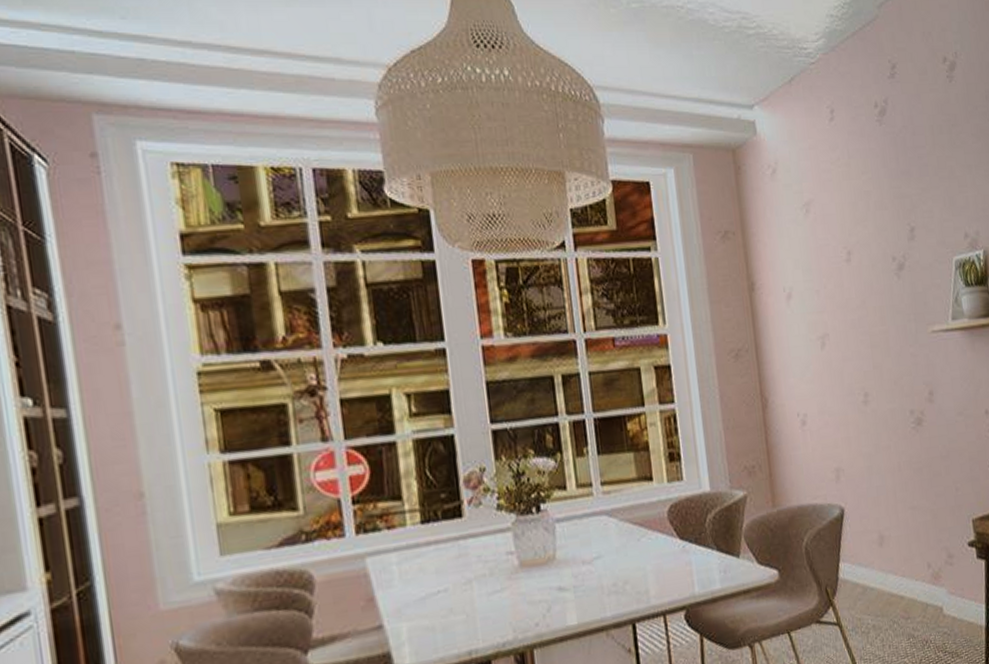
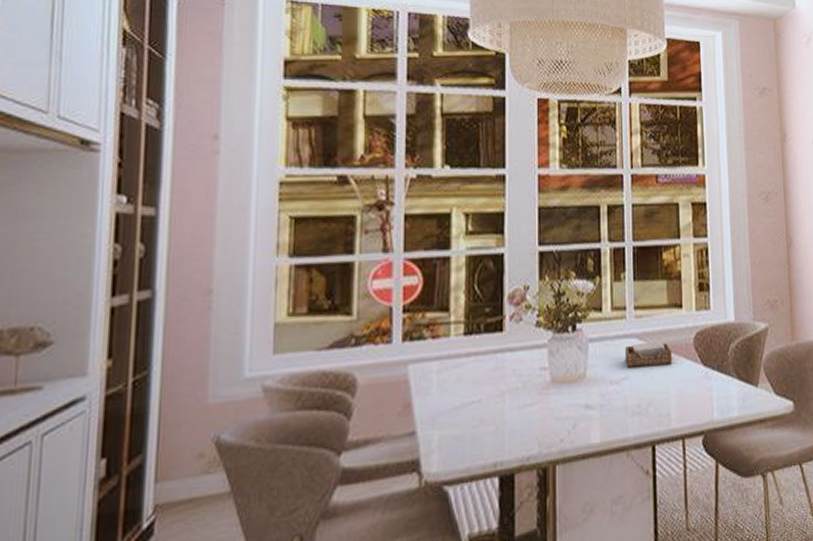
napkin holder: none [594,515,647,546] -> present [624,340,673,367]

